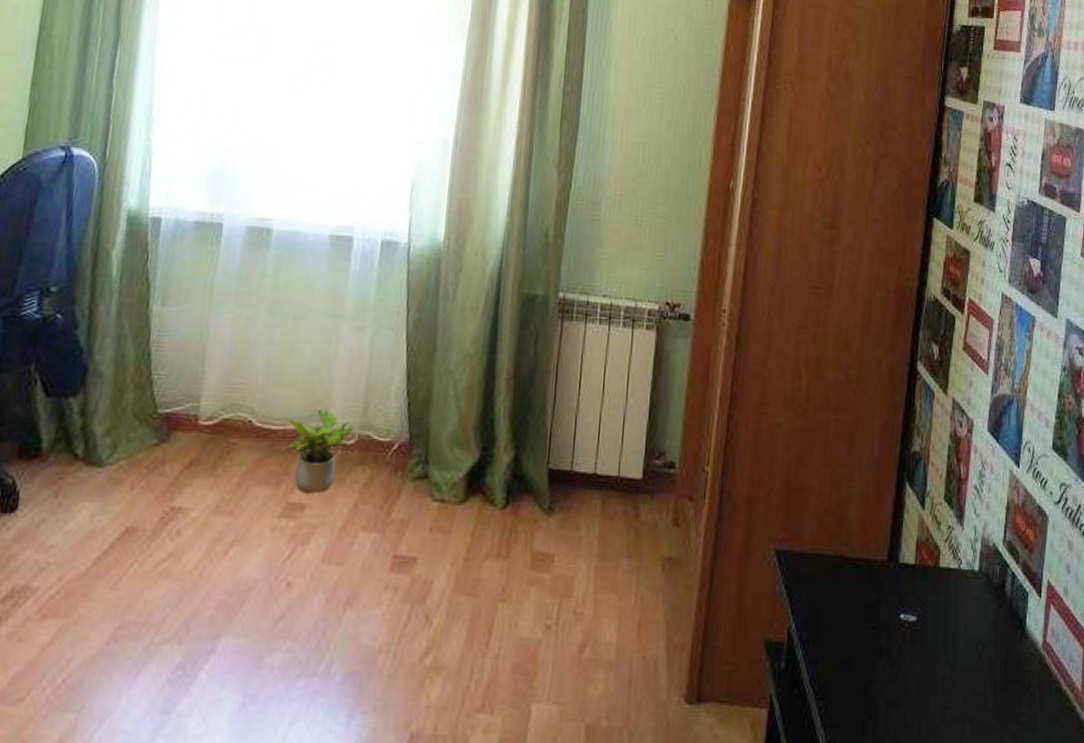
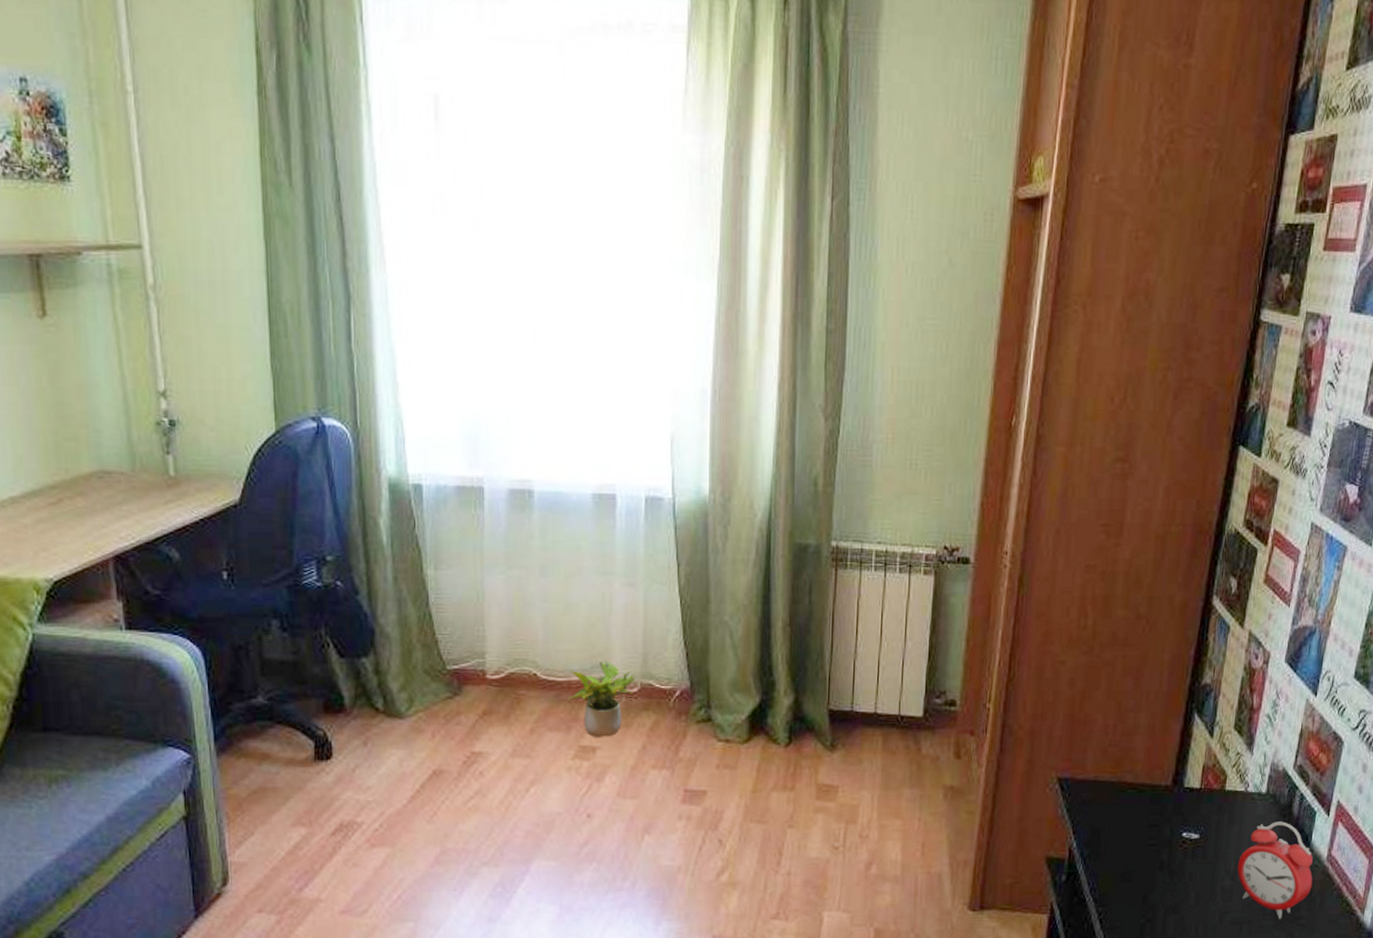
alarm clock: none [956,603,1031,716] -> present [1237,822,1313,919]

